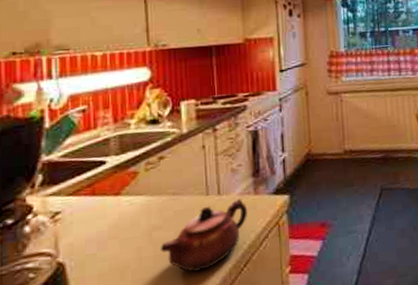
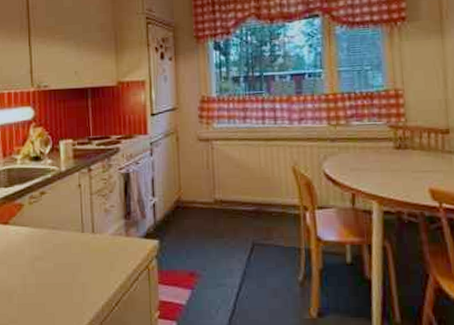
teapot: present [160,198,248,273] -> none [41,238,120,305]

